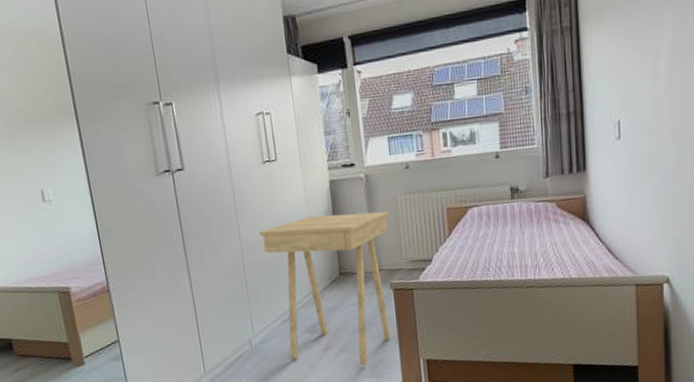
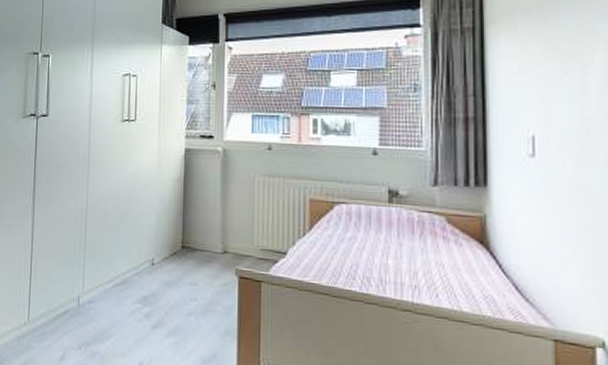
side table: present [258,211,391,366] -> none [106,181,245,357]

